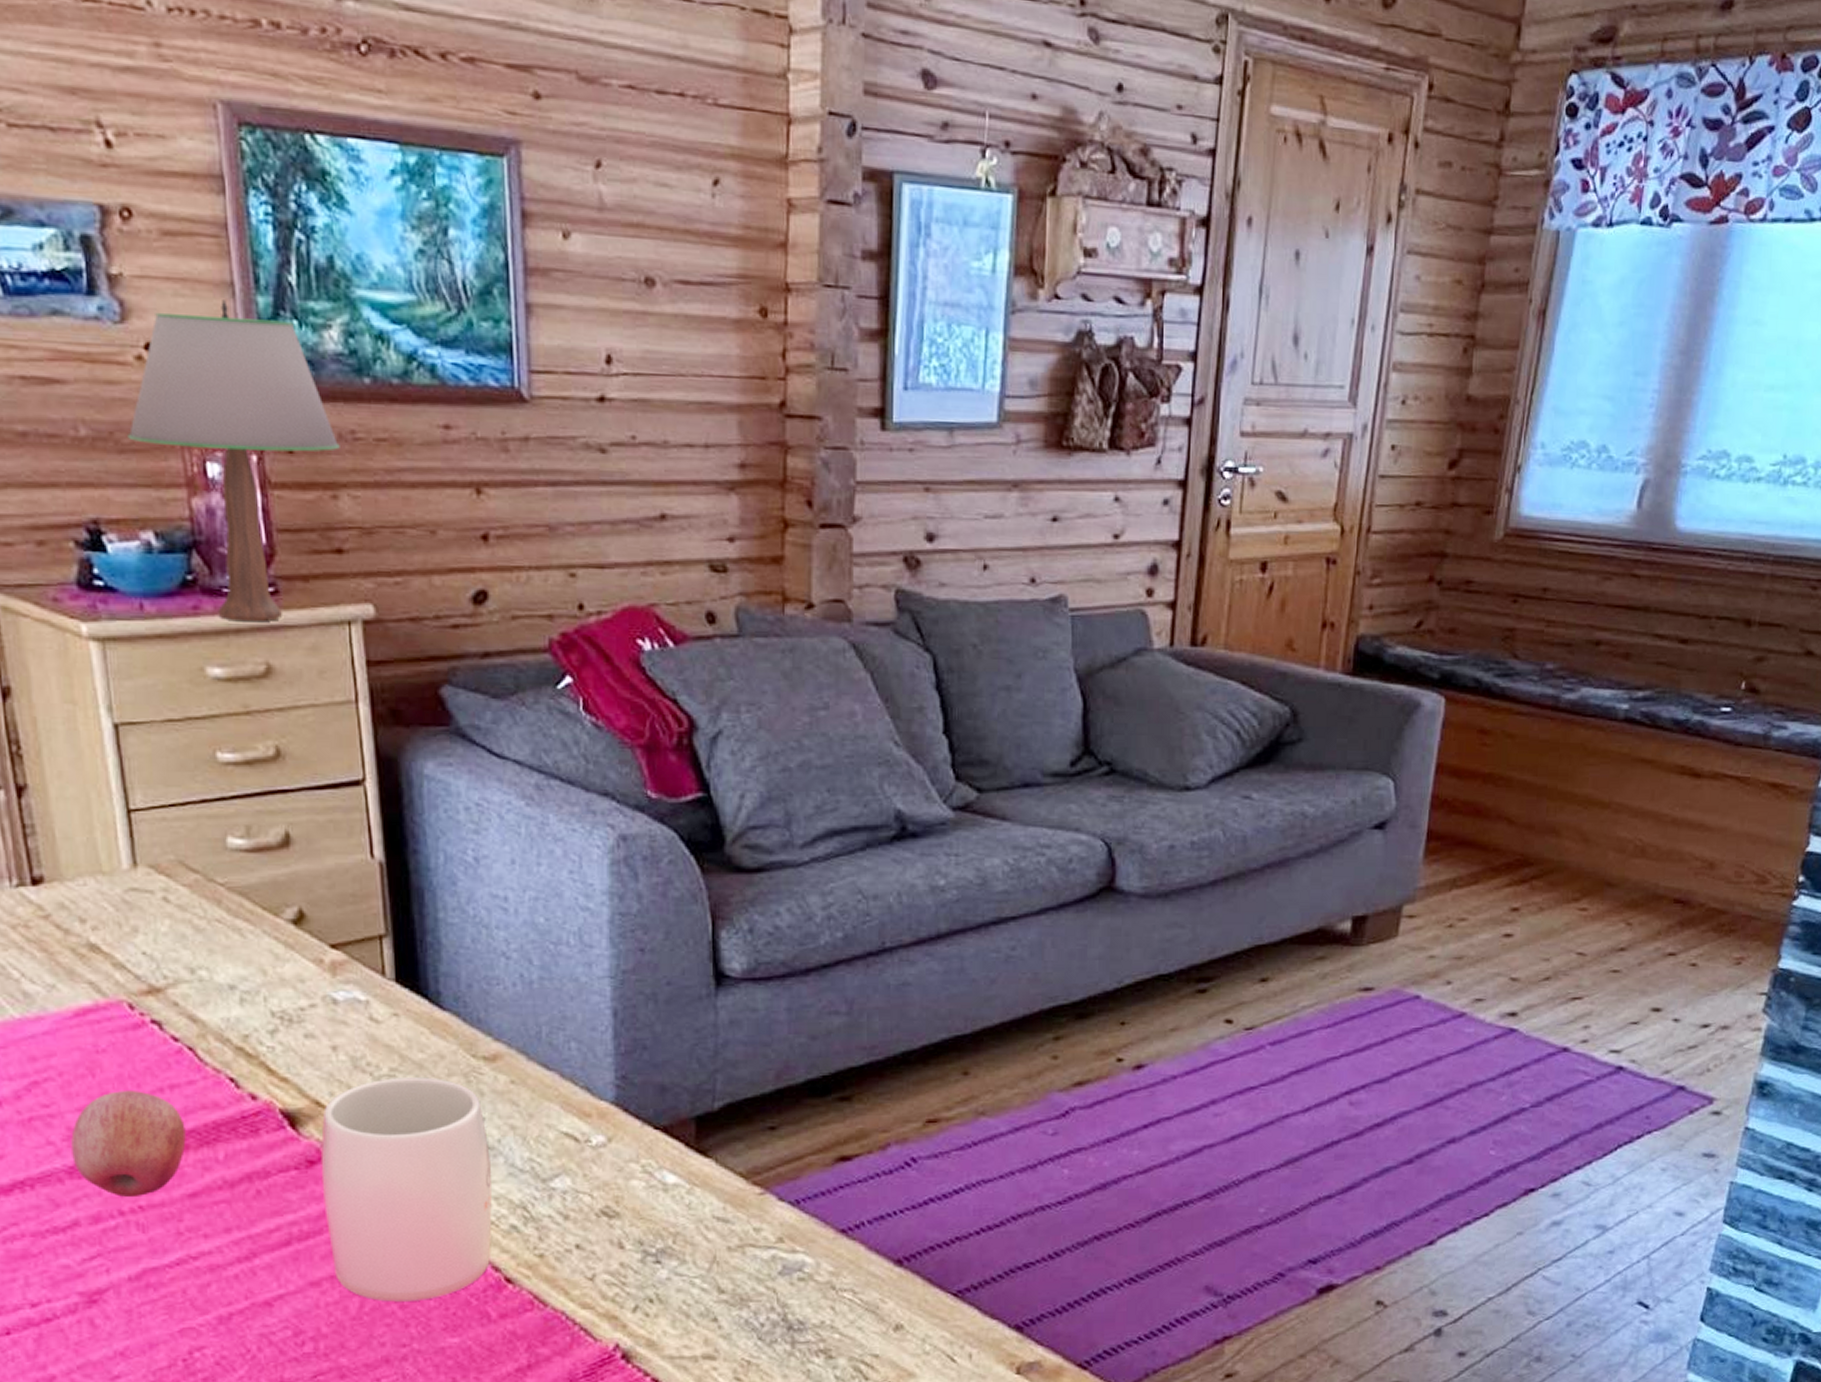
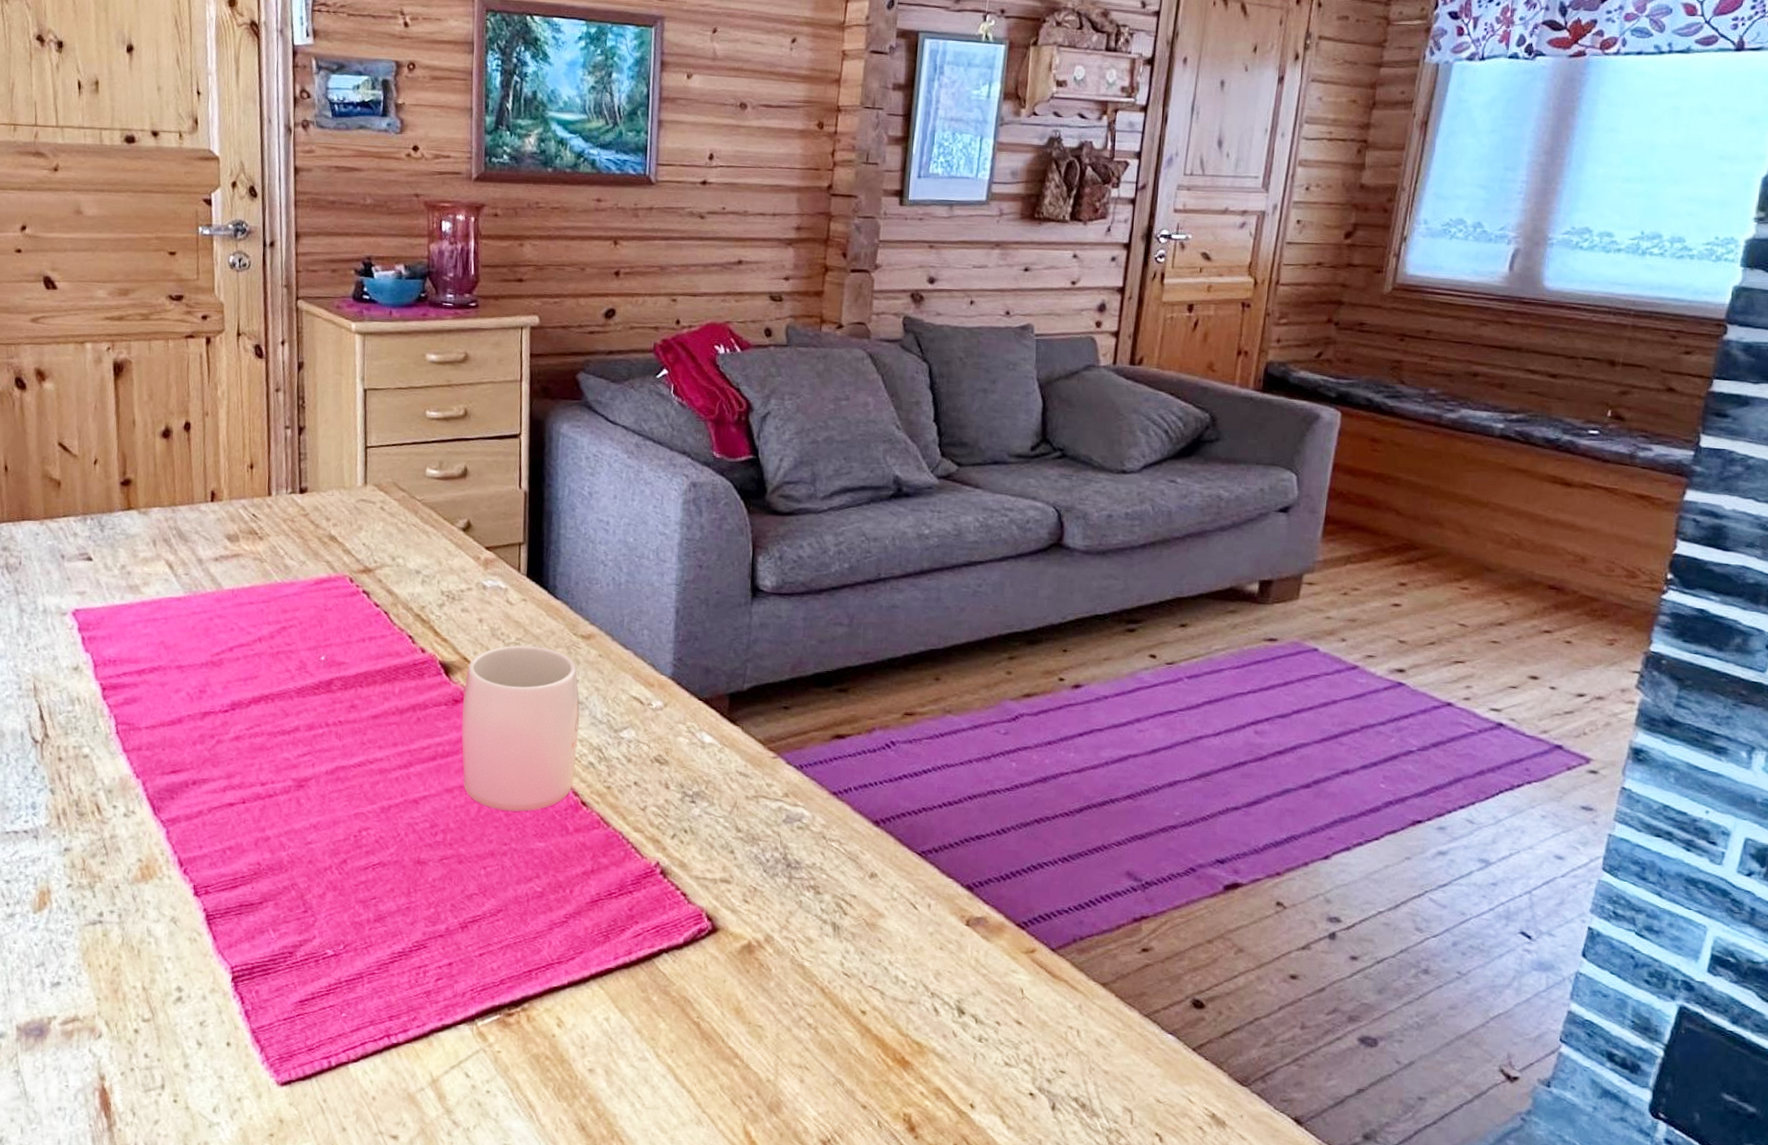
fruit: present [71,1091,186,1197] -> none [300,638,376,714]
table lamp: present [127,300,340,622] -> none [395,119,528,326]

